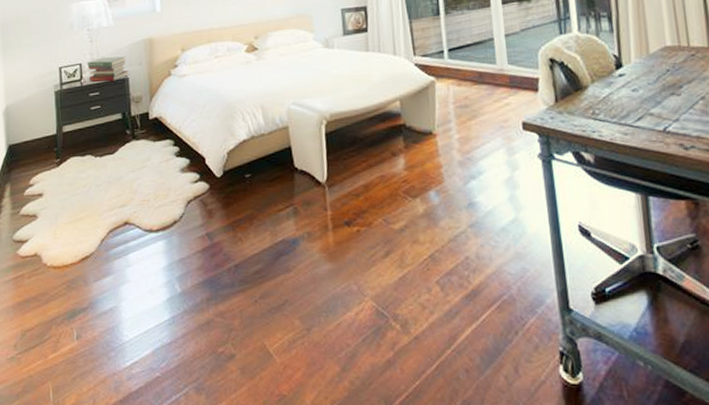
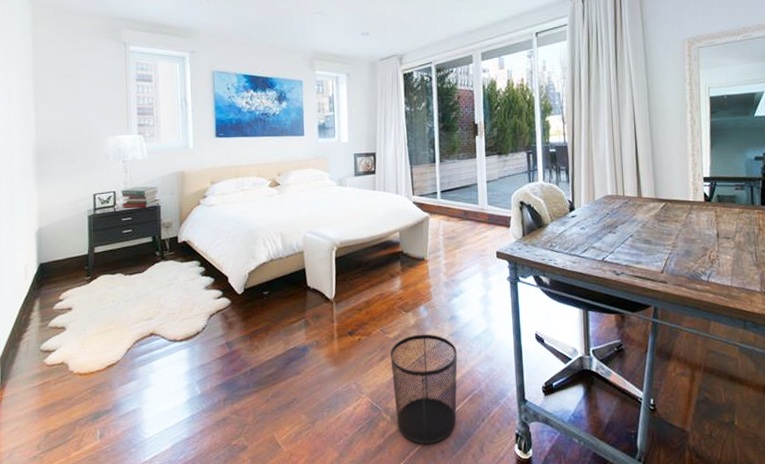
waste bin: none [396,224,482,362] -> present [390,334,457,445]

